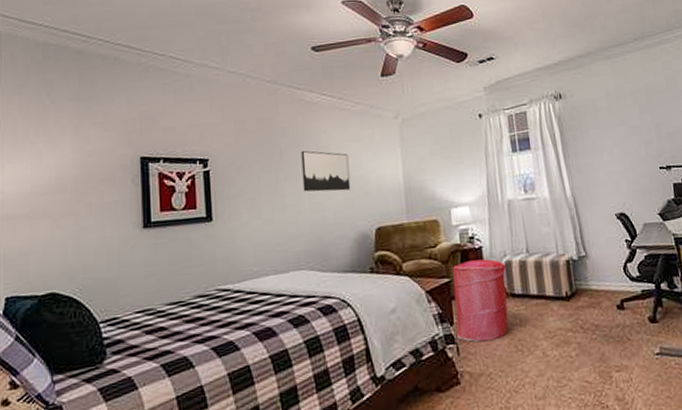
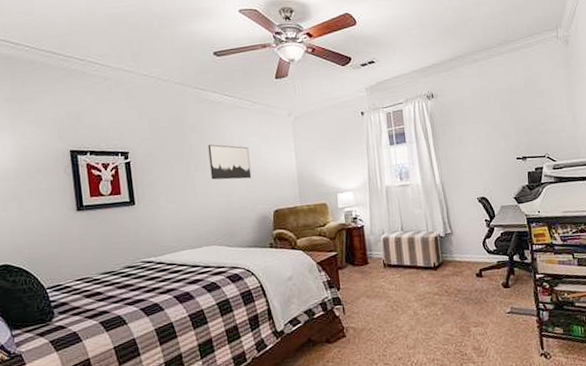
laundry hamper: present [451,259,509,342] -> none [338,236,386,304]

